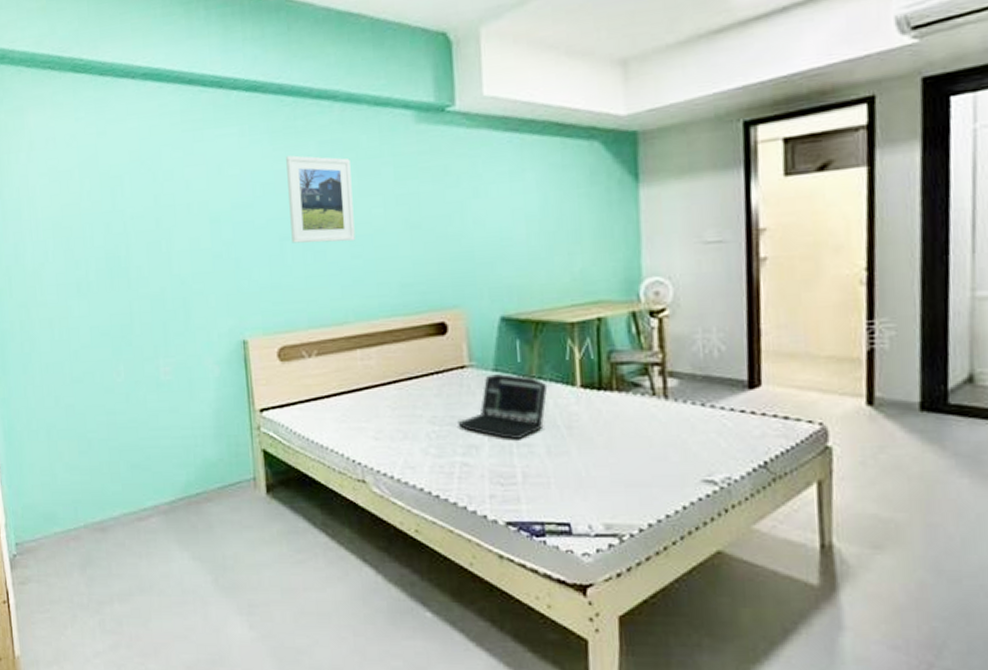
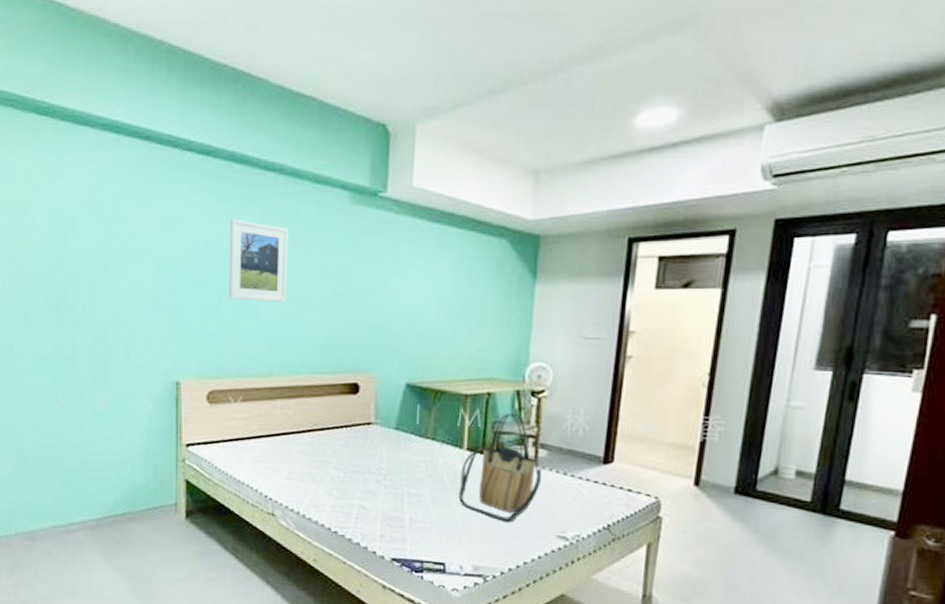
laptop: present [458,374,548,441] -> none [359,432,440,490]
tote bag: none [576,338,675,469] -> present [458,413,543,522]

